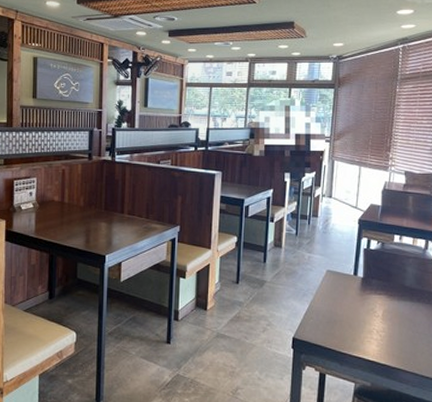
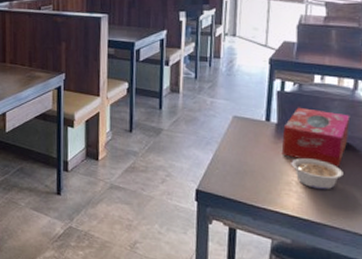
tissue box: none [365,263,422,317] -> present [281,107,351,167]
legume: none [373,309,415,338] -> present [291,158,344,190]

